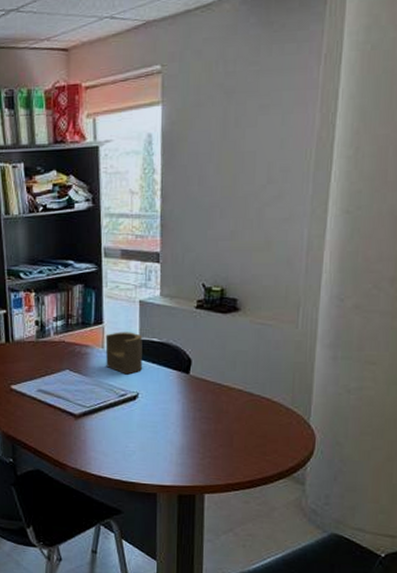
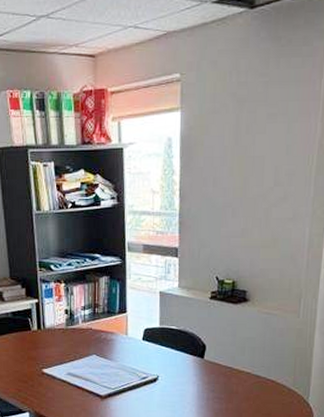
pen holder: present [105,332,143,375] -> none [129,320,162,359]

